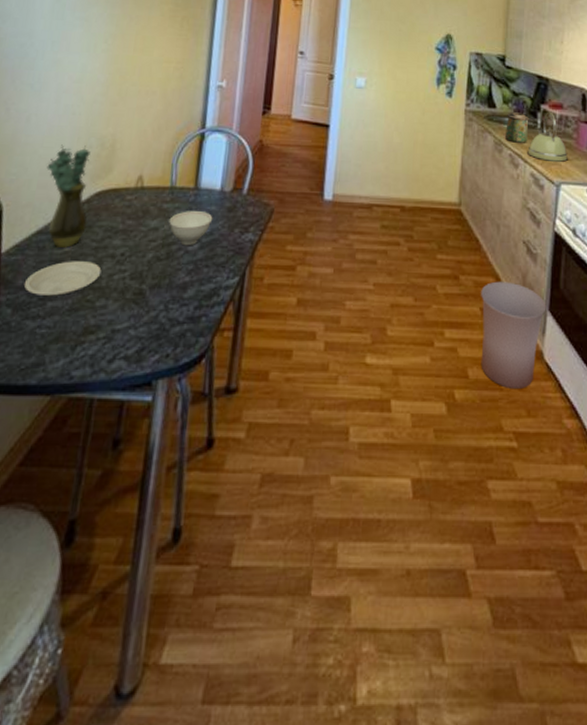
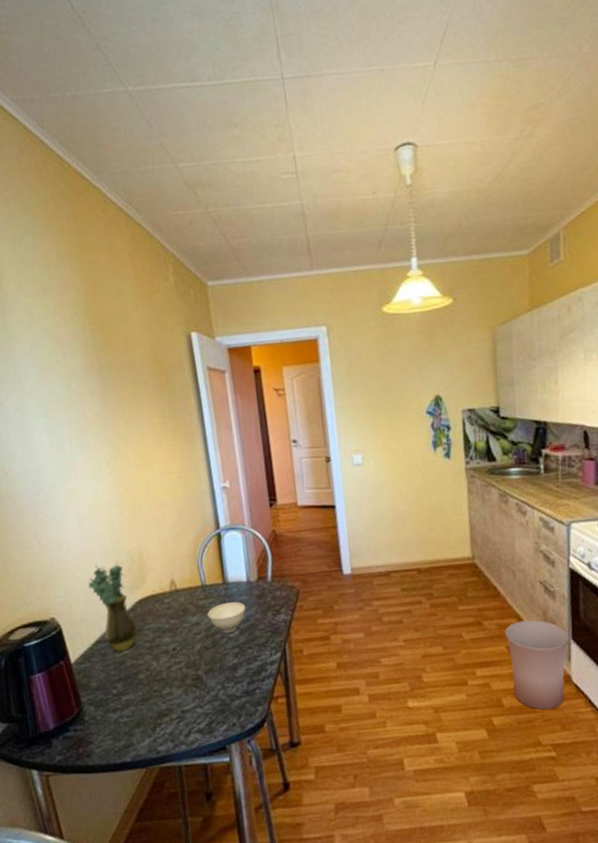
plate: present [23,261,102,297] -> none [97,659,160,693]
canister: present [506,112,529,143] -> none [508,461,532,492]
kettle: present [527,112,568,162] -> none [533,455,575,504]

